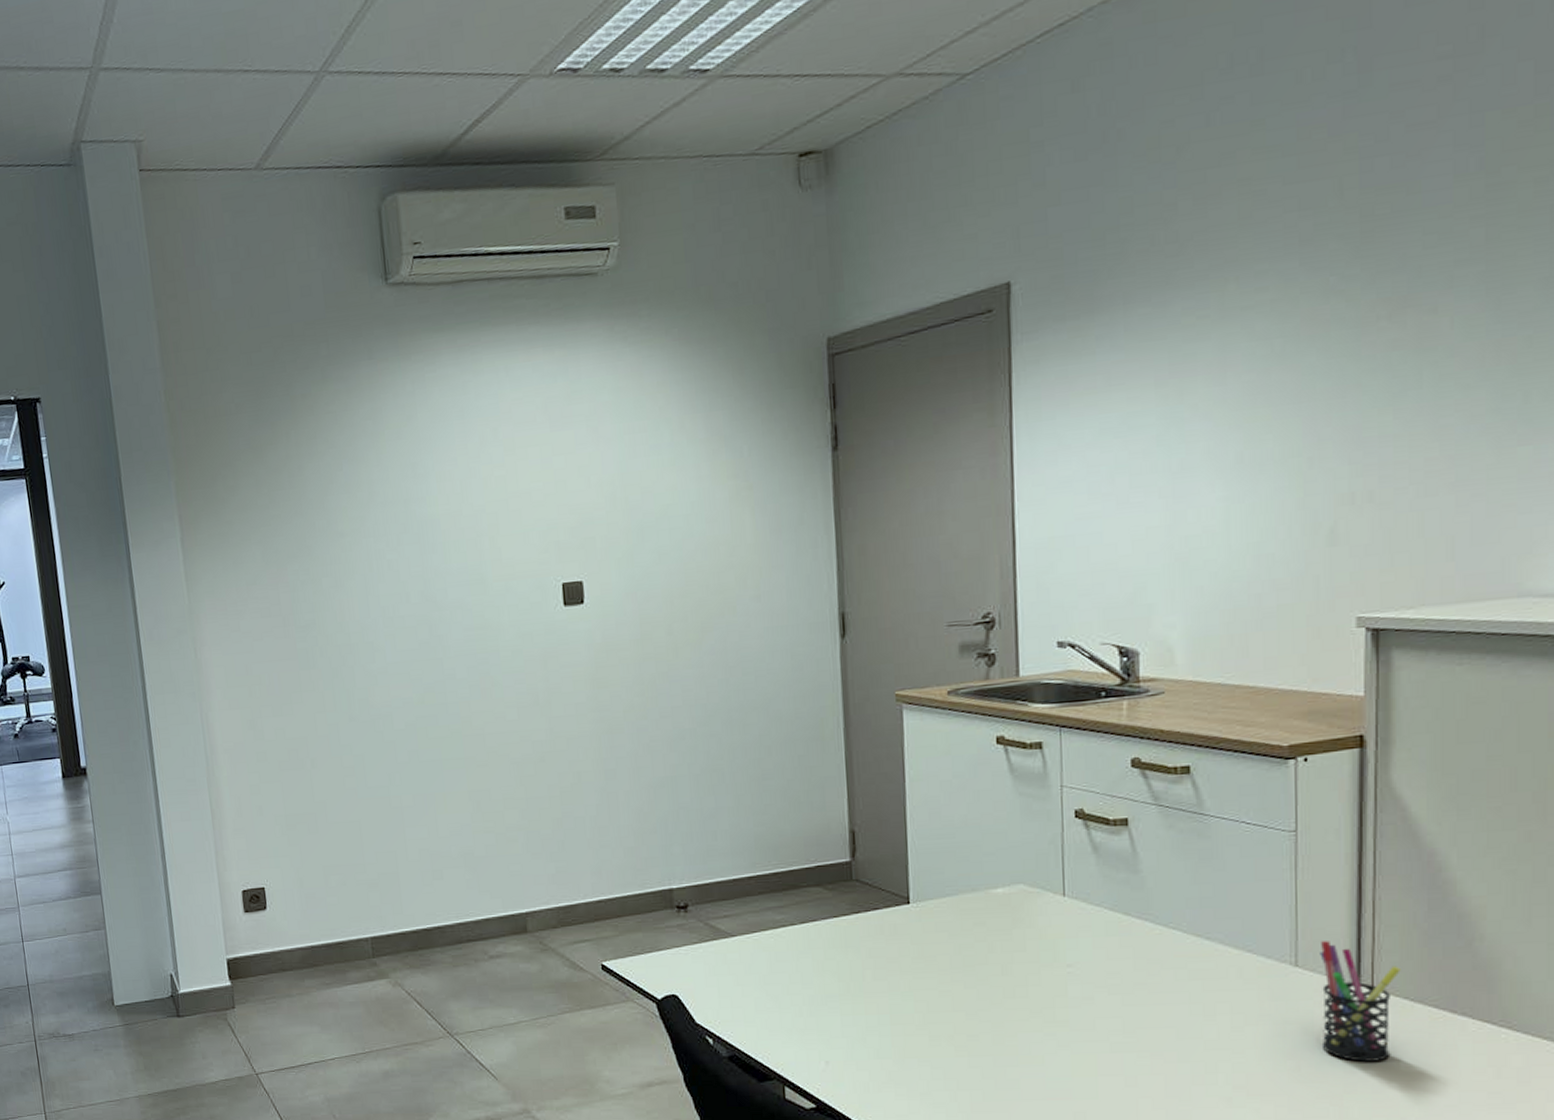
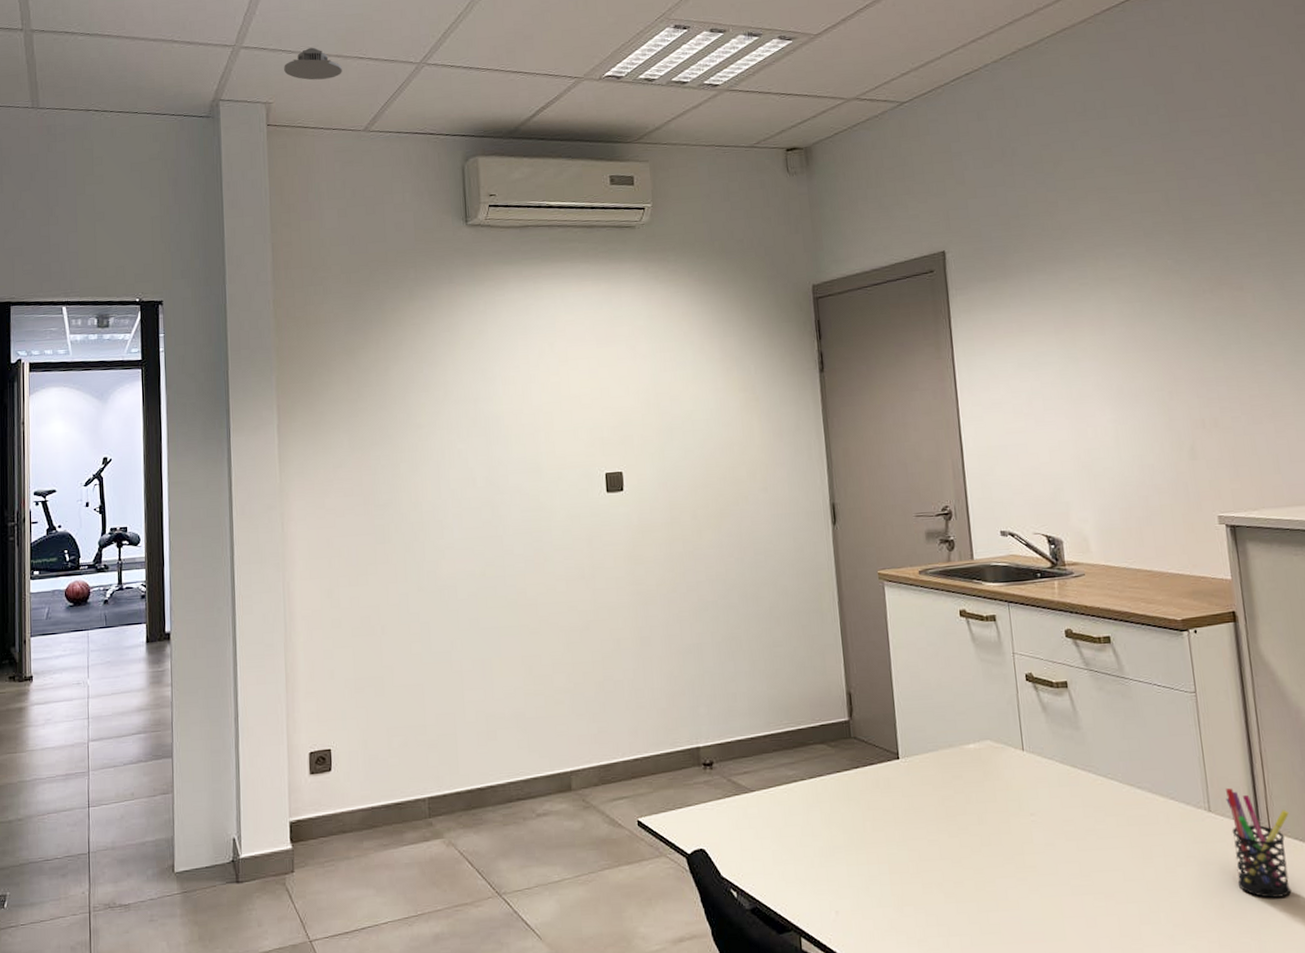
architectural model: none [153,61,224,107] -> present [284,47,342,80]

